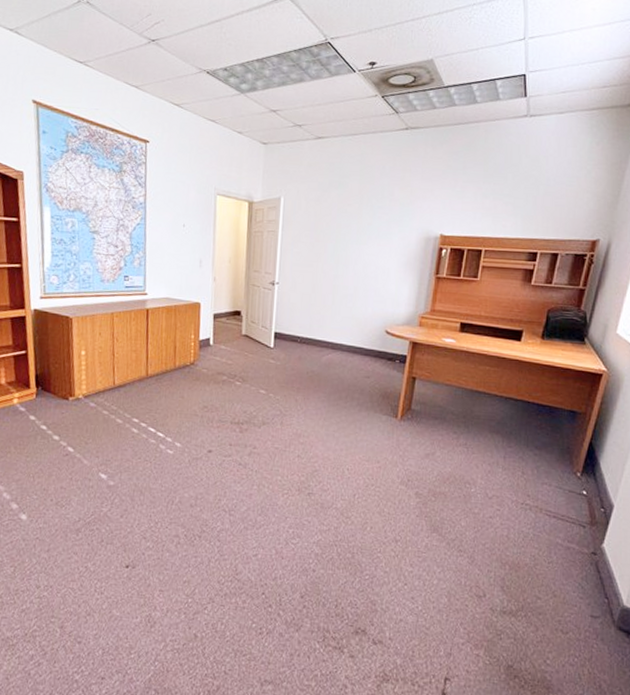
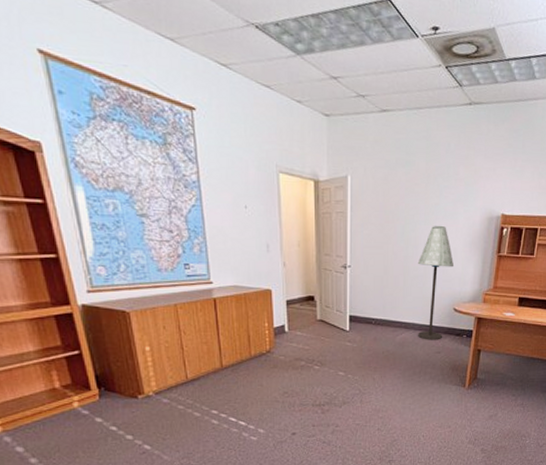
floor lamp: none [346,245,387,364] -> present [417,225,455,340]

